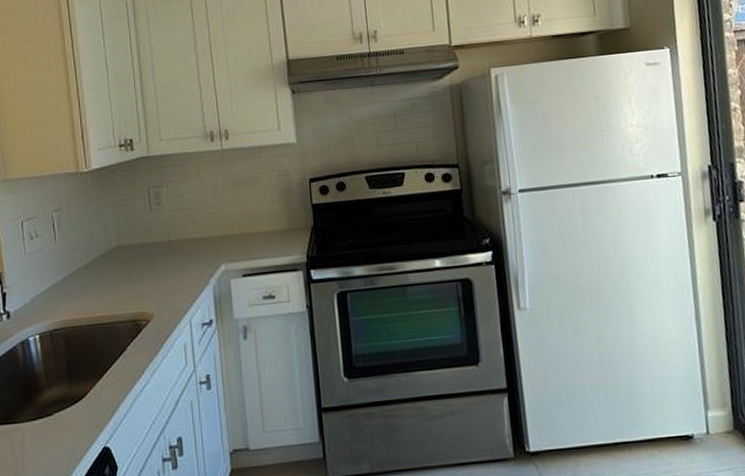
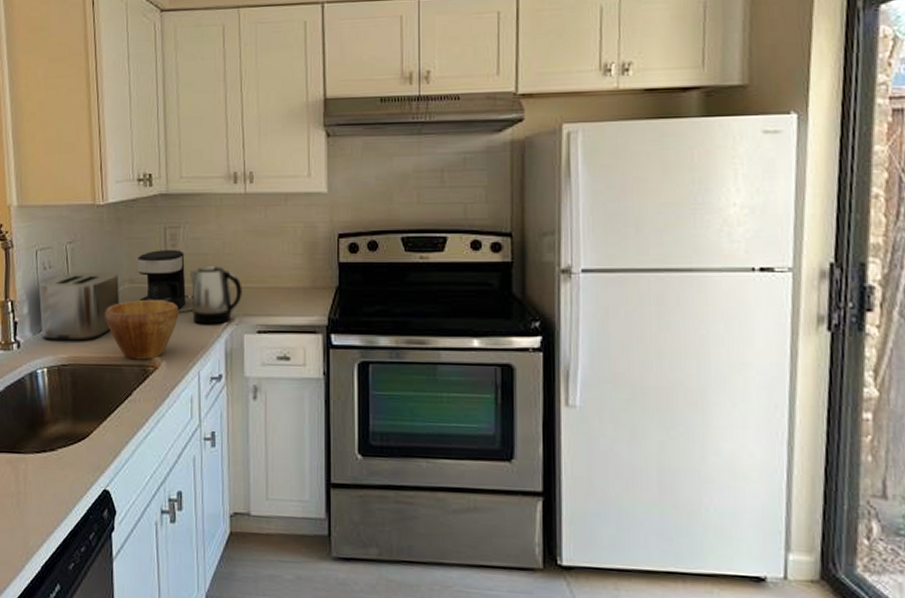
toaster: none [26,235,108,307] -> present [38,273,119,341]
bowl: none [95,255,167,316] -> present [105,299,179,360]
coffee maker: none [124,207,181,267] -> present [137,249,194,314]
kettle: none [176,218,226,275] -> present [190,265,242,325]

